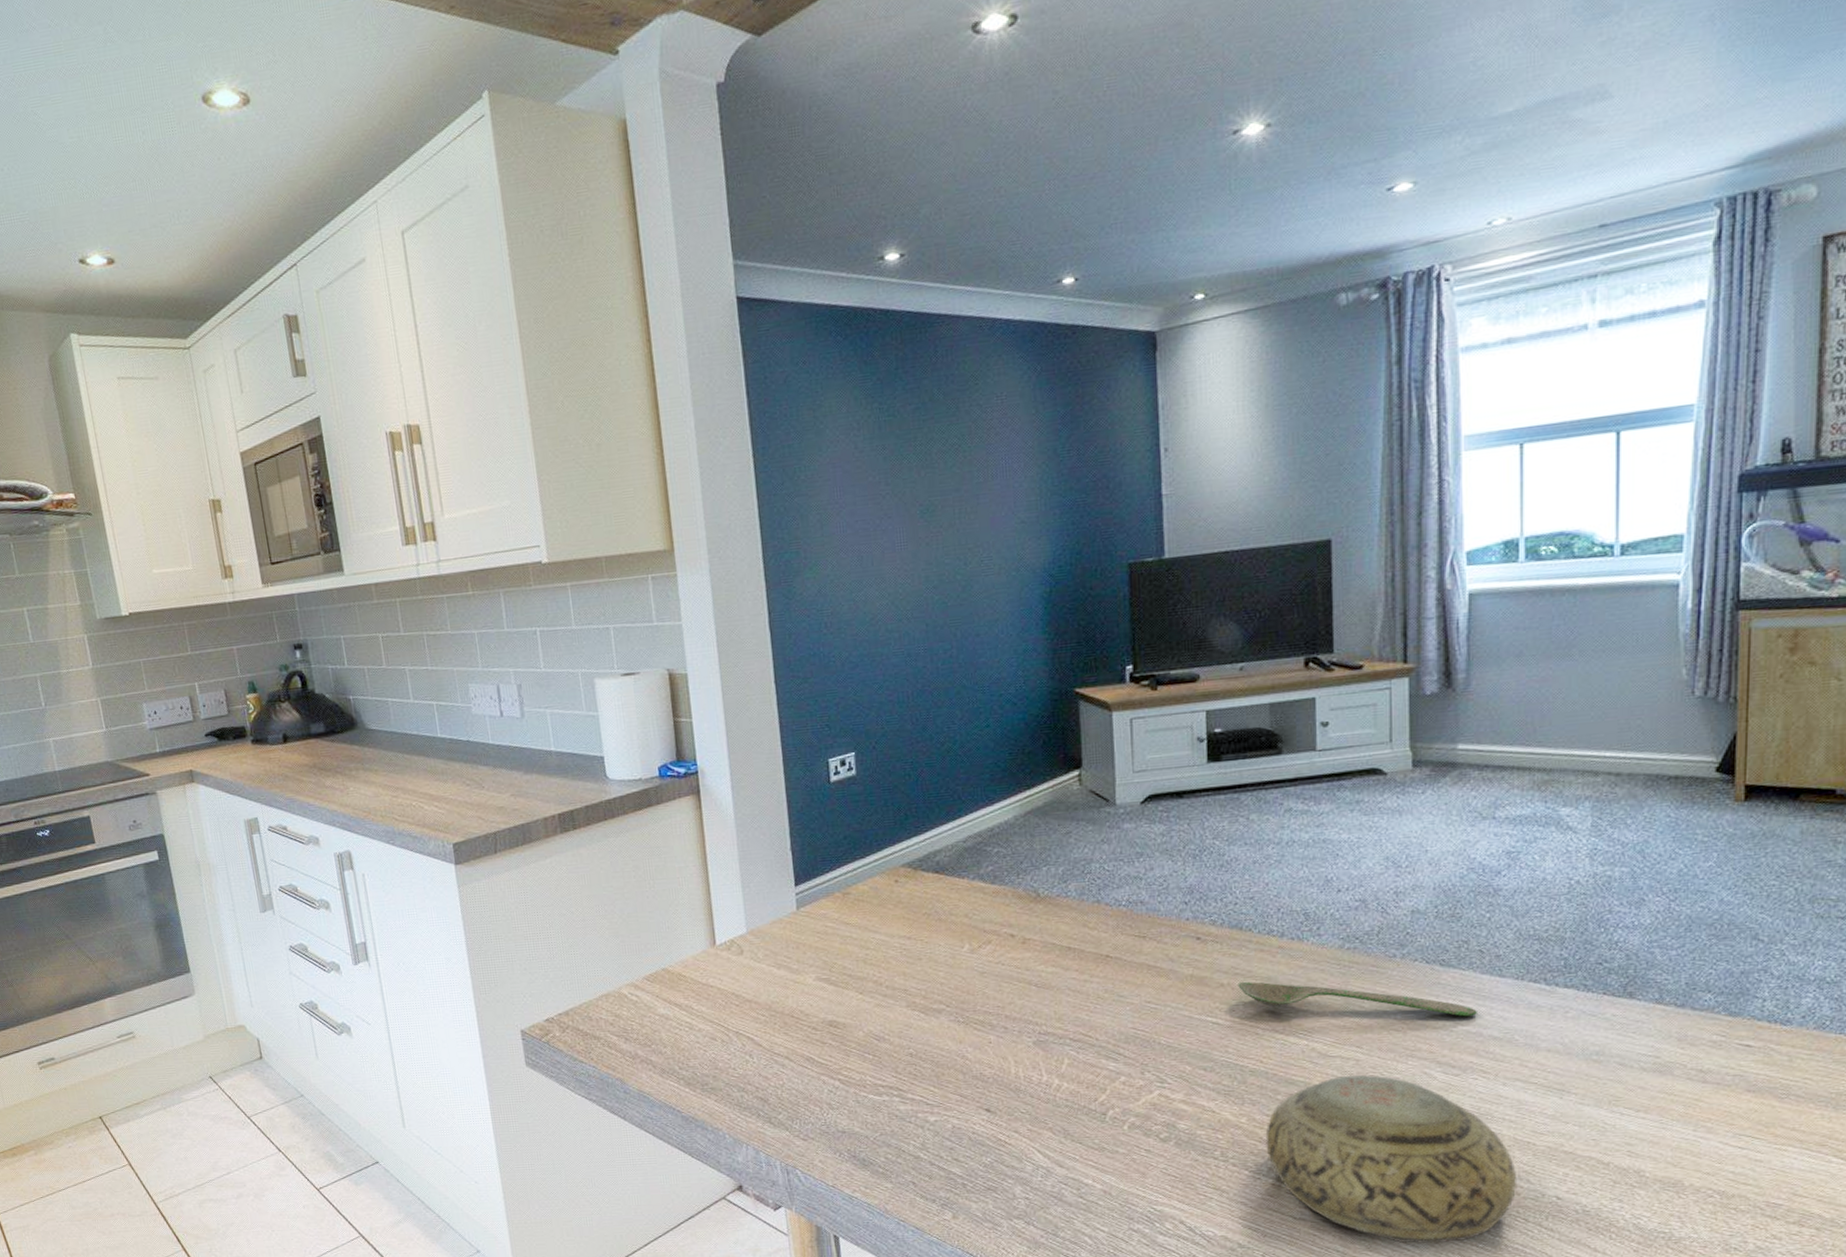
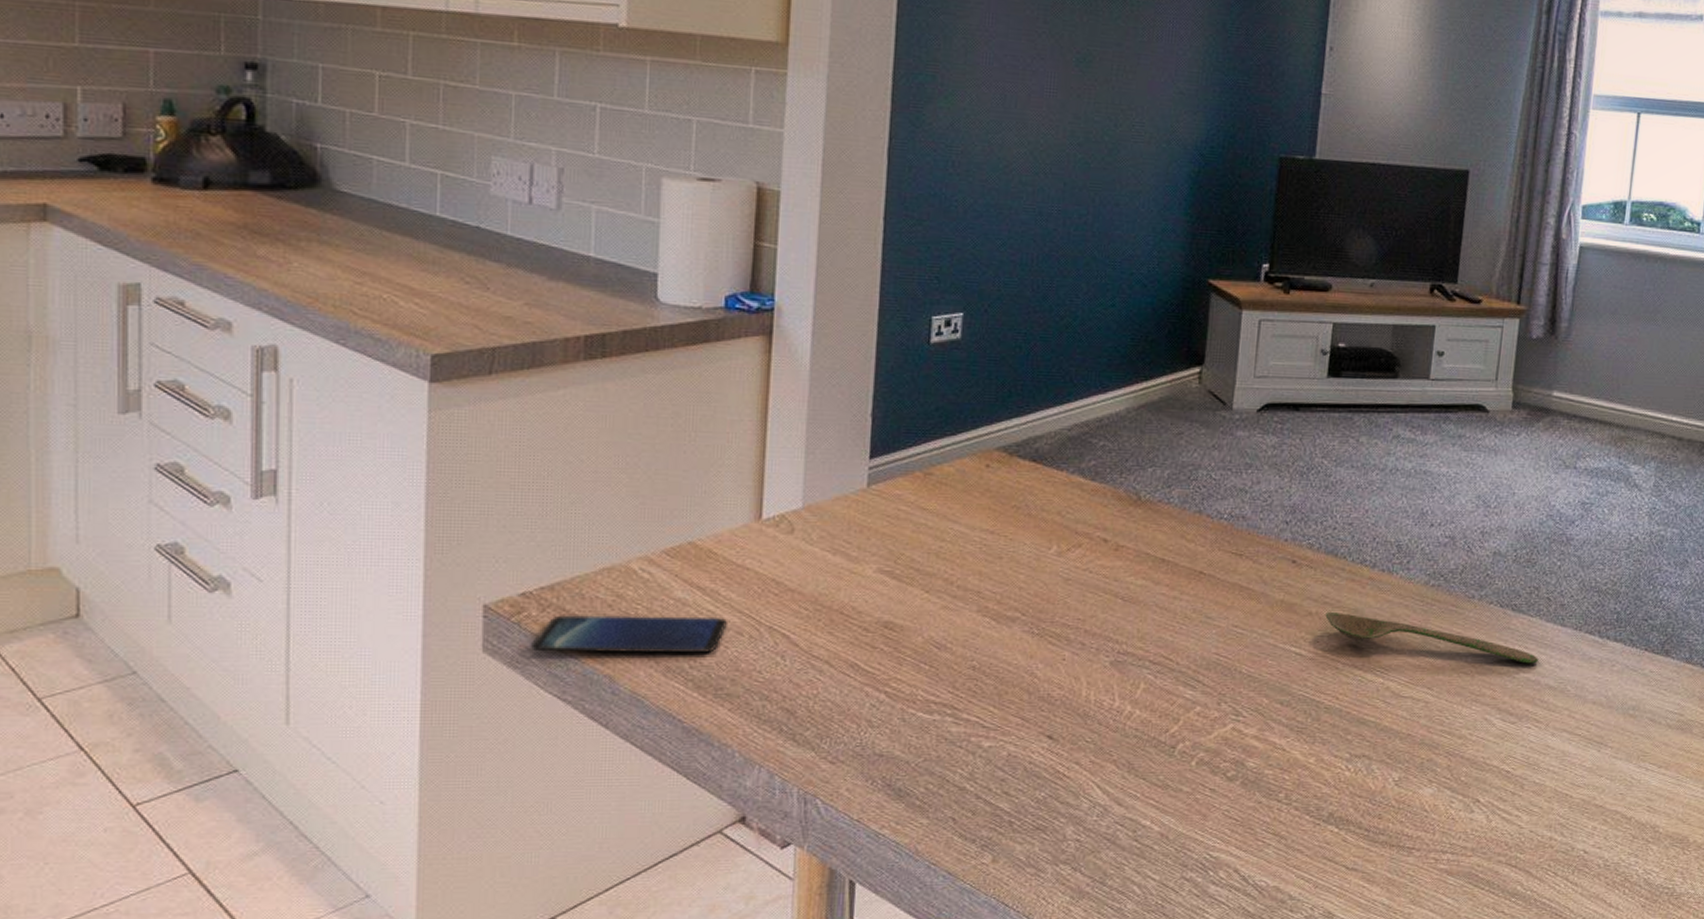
smartphone: none [558,1027,703,1064] -> present [530,615,727,654]
bowl: present [1265,1075,1518,1244] -> none [1330,718,1553,898]

